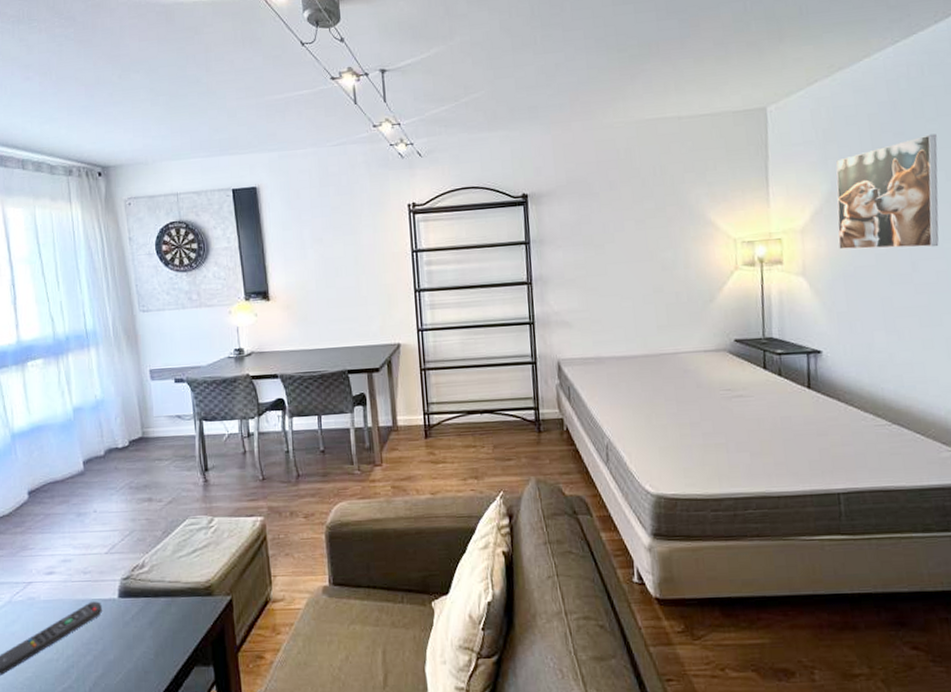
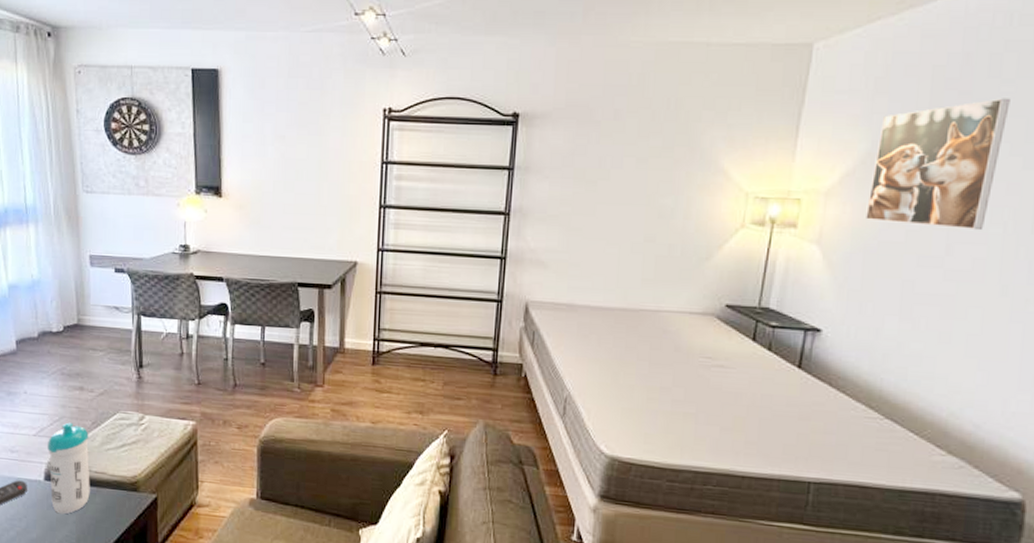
water bottle: none [120,535,165,631] -> present [48,422,90,515]

